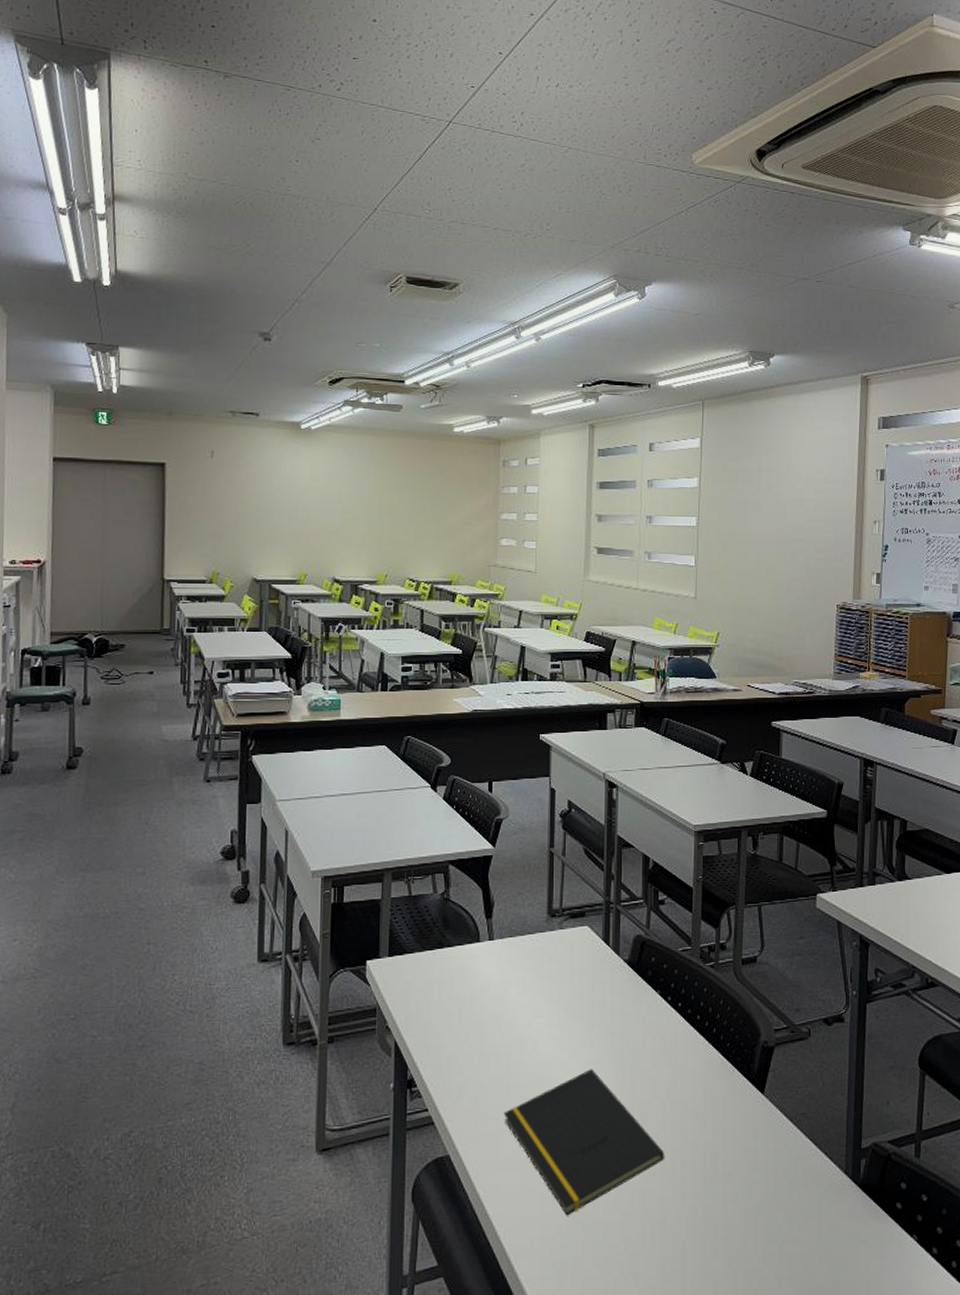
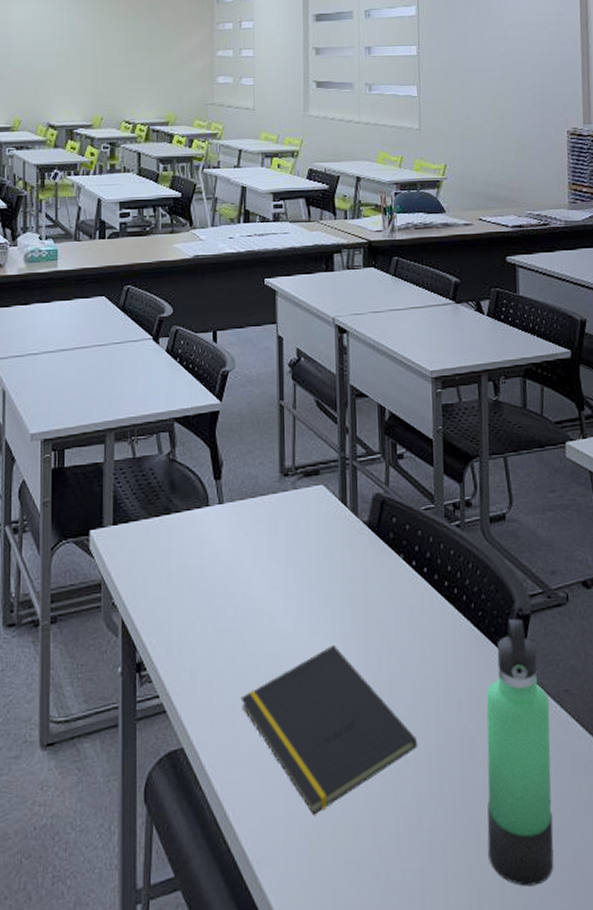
thermos bottle: none [724,1050,787,1280] -> present [486,619,554,887]

